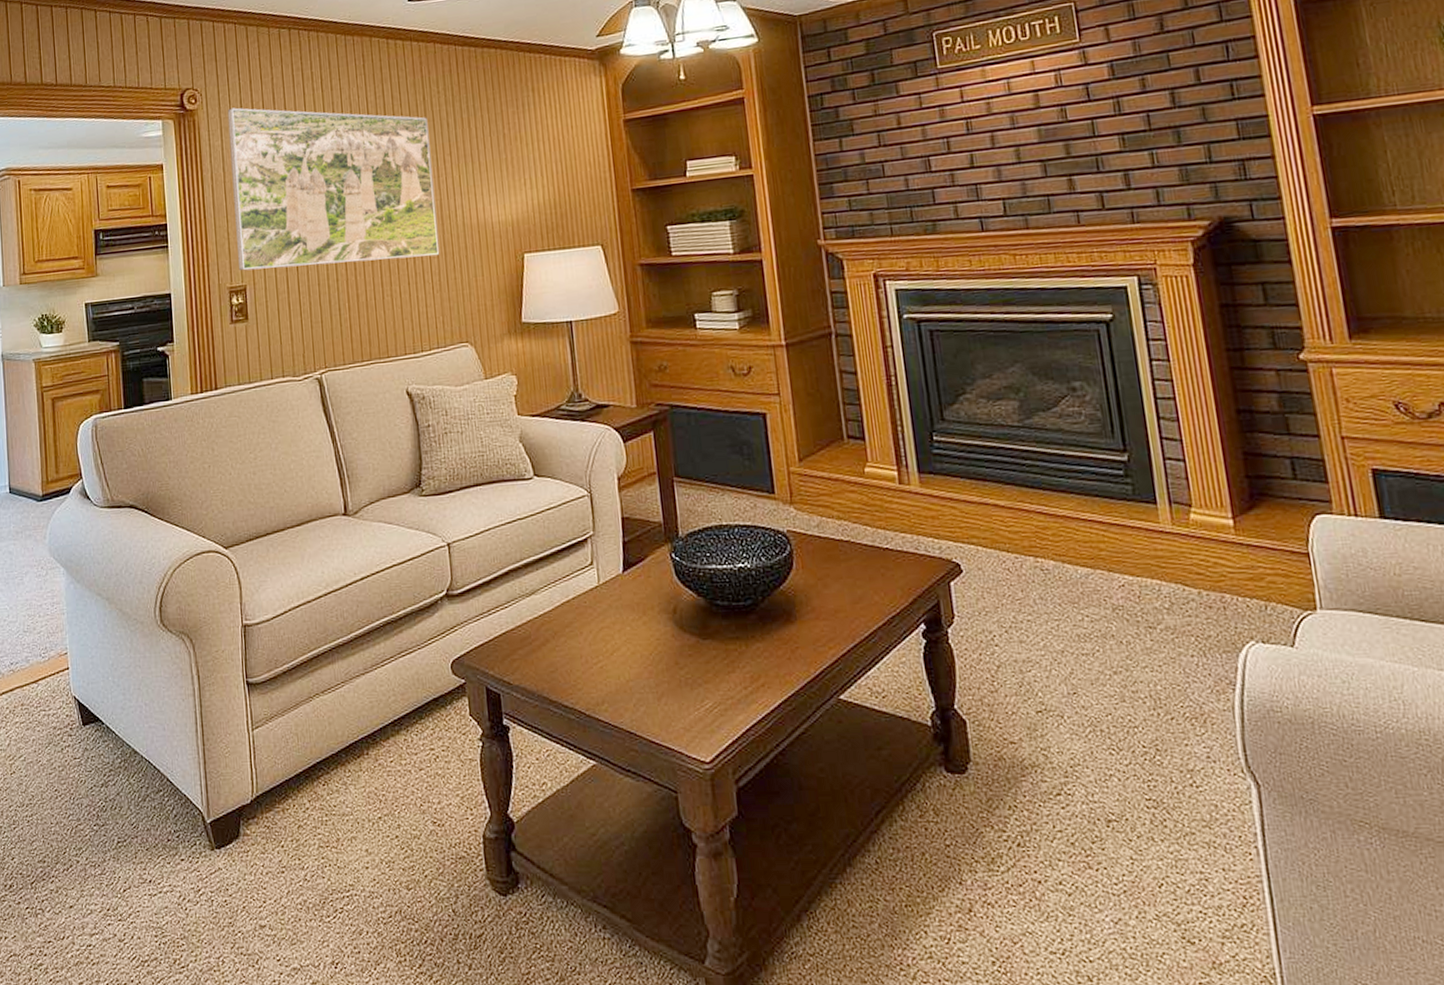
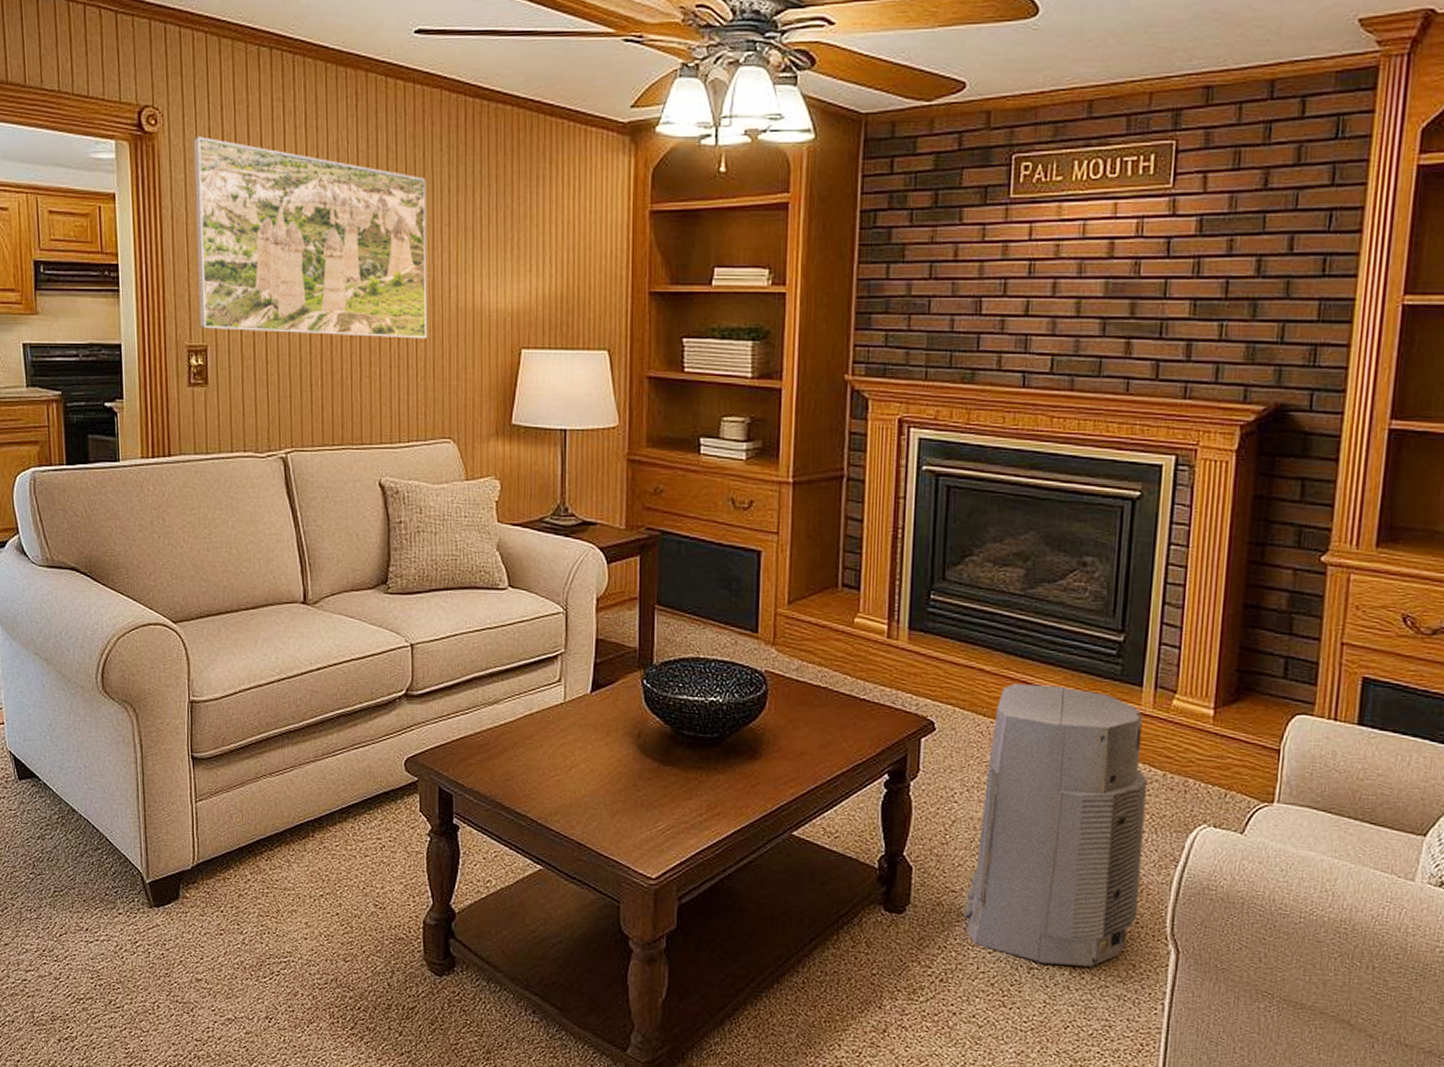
air purifier: none [1018,512,1207,814] -> present [963,683,1147,967]

